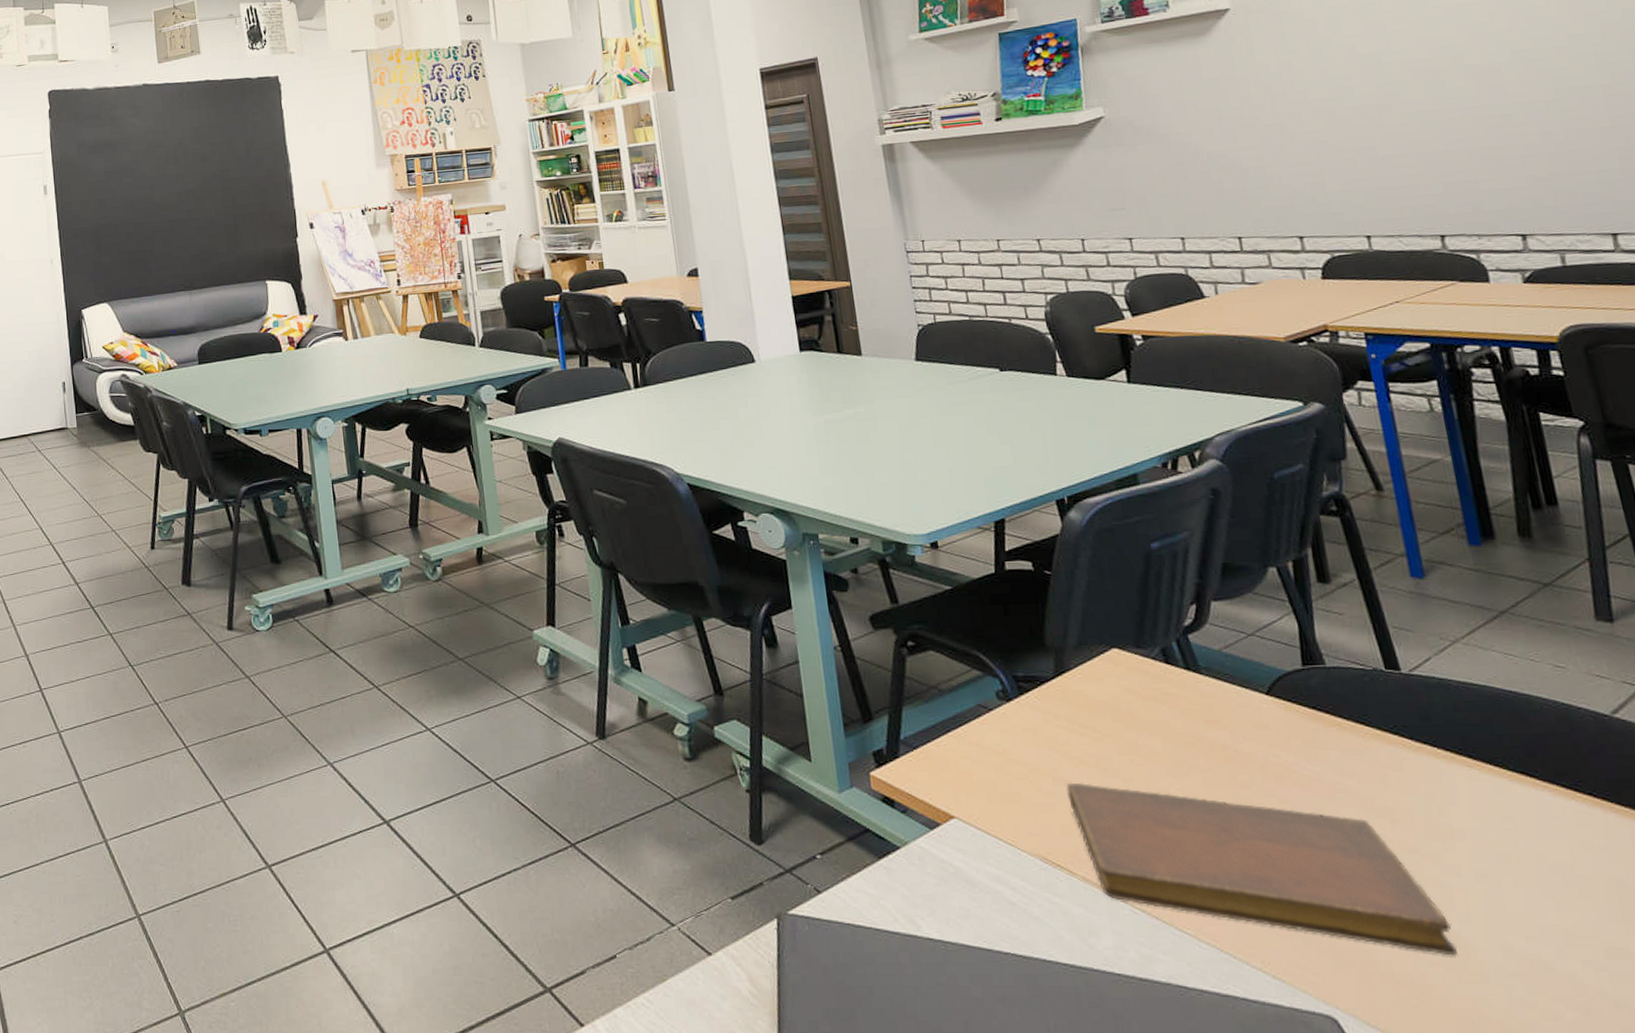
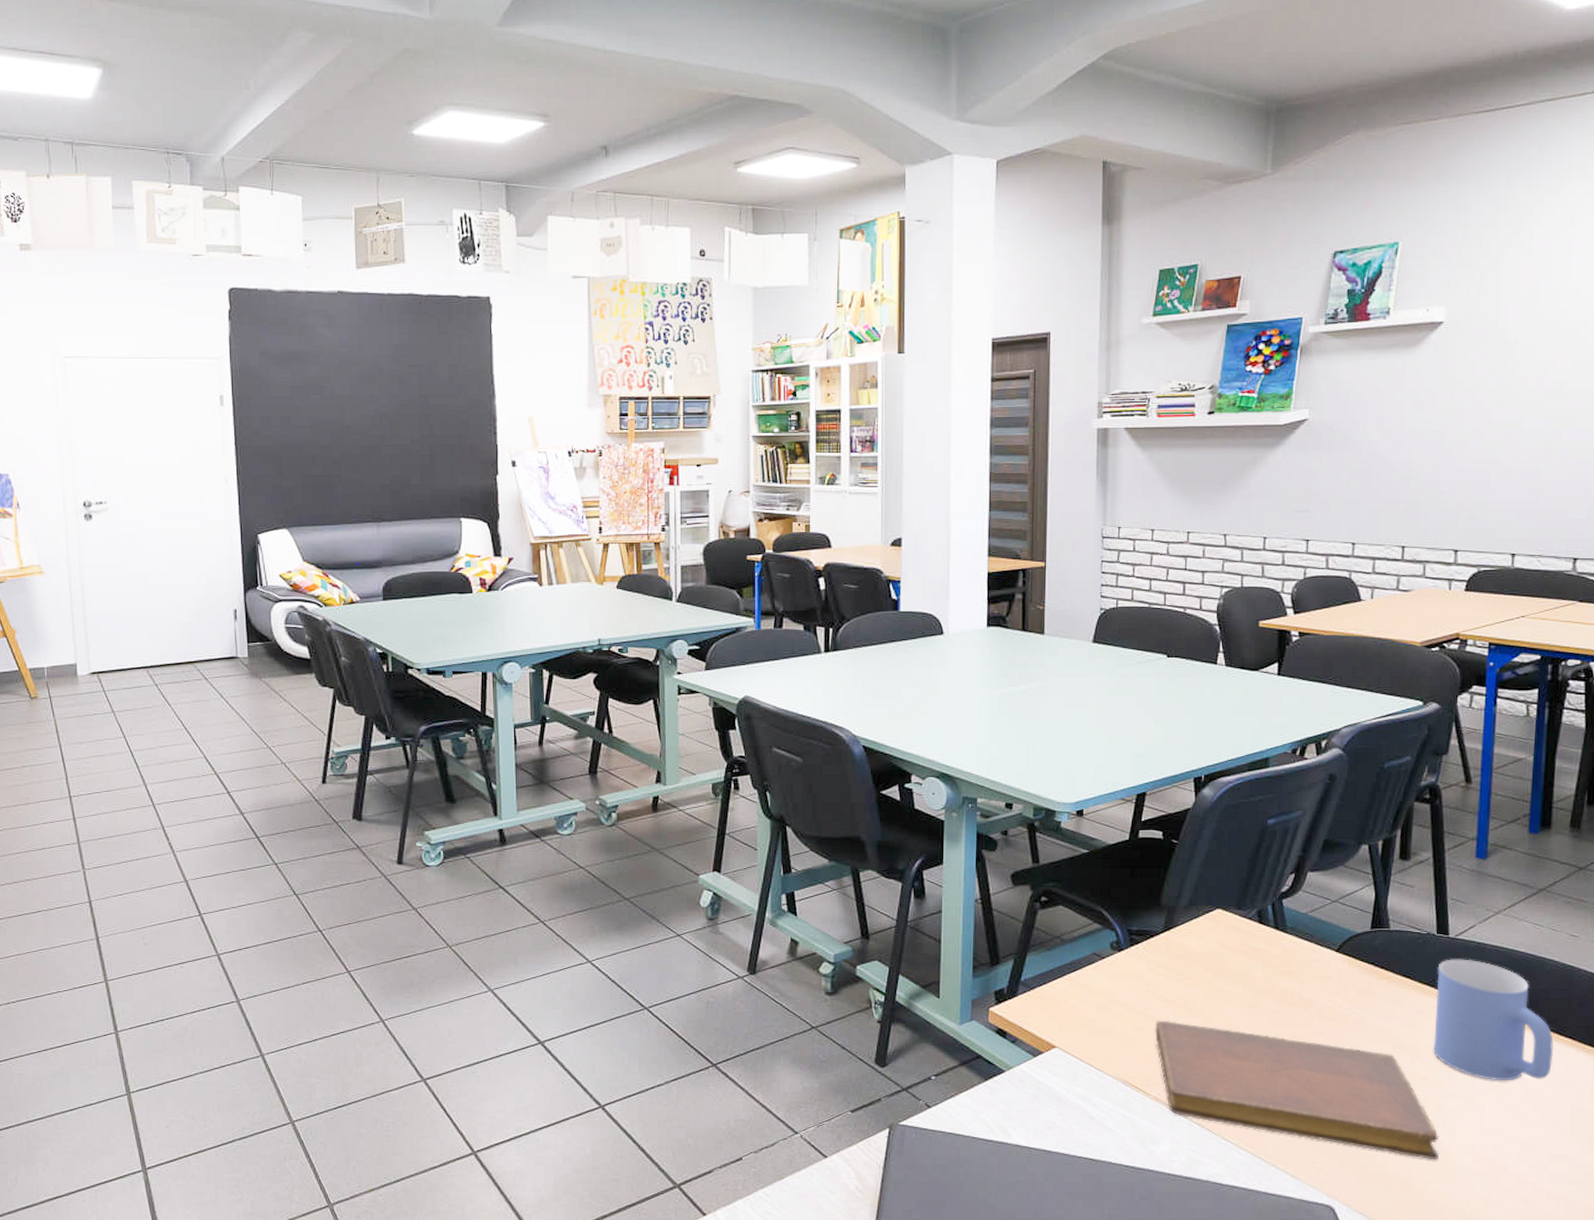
mug: none [1396,699,1576,852] -> present [1433,959,1554,1081]

